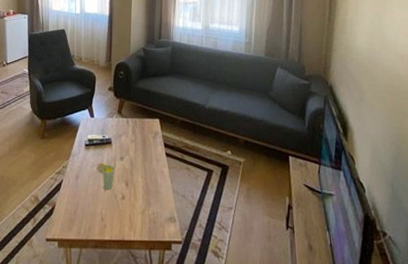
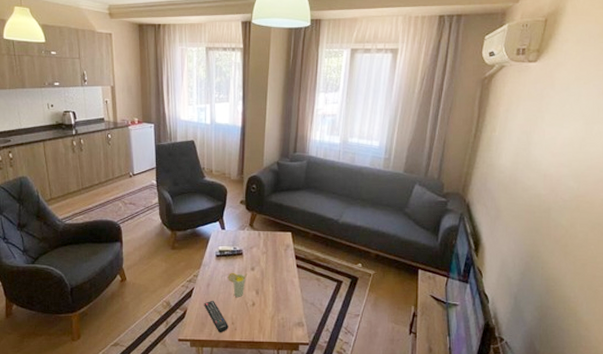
remote control: none [72,193,98,230] -> present [204,300,228,332]

